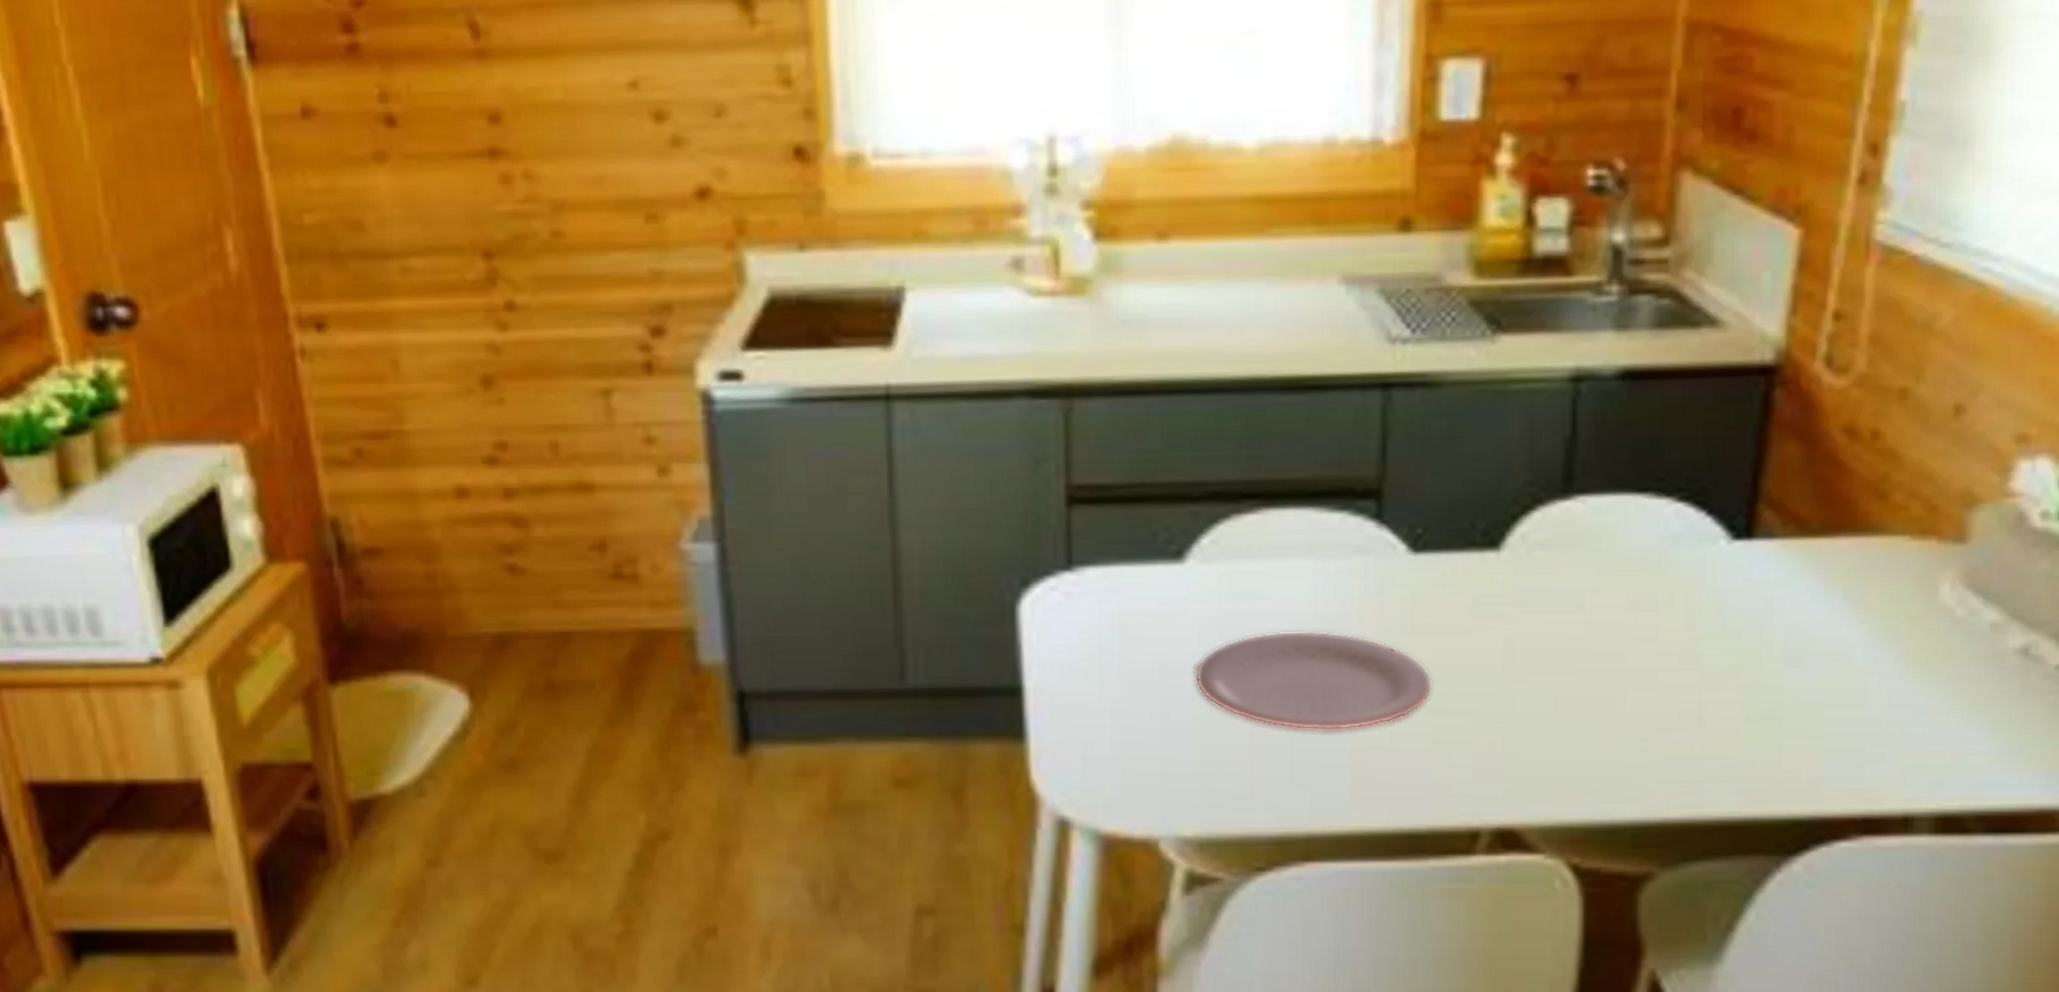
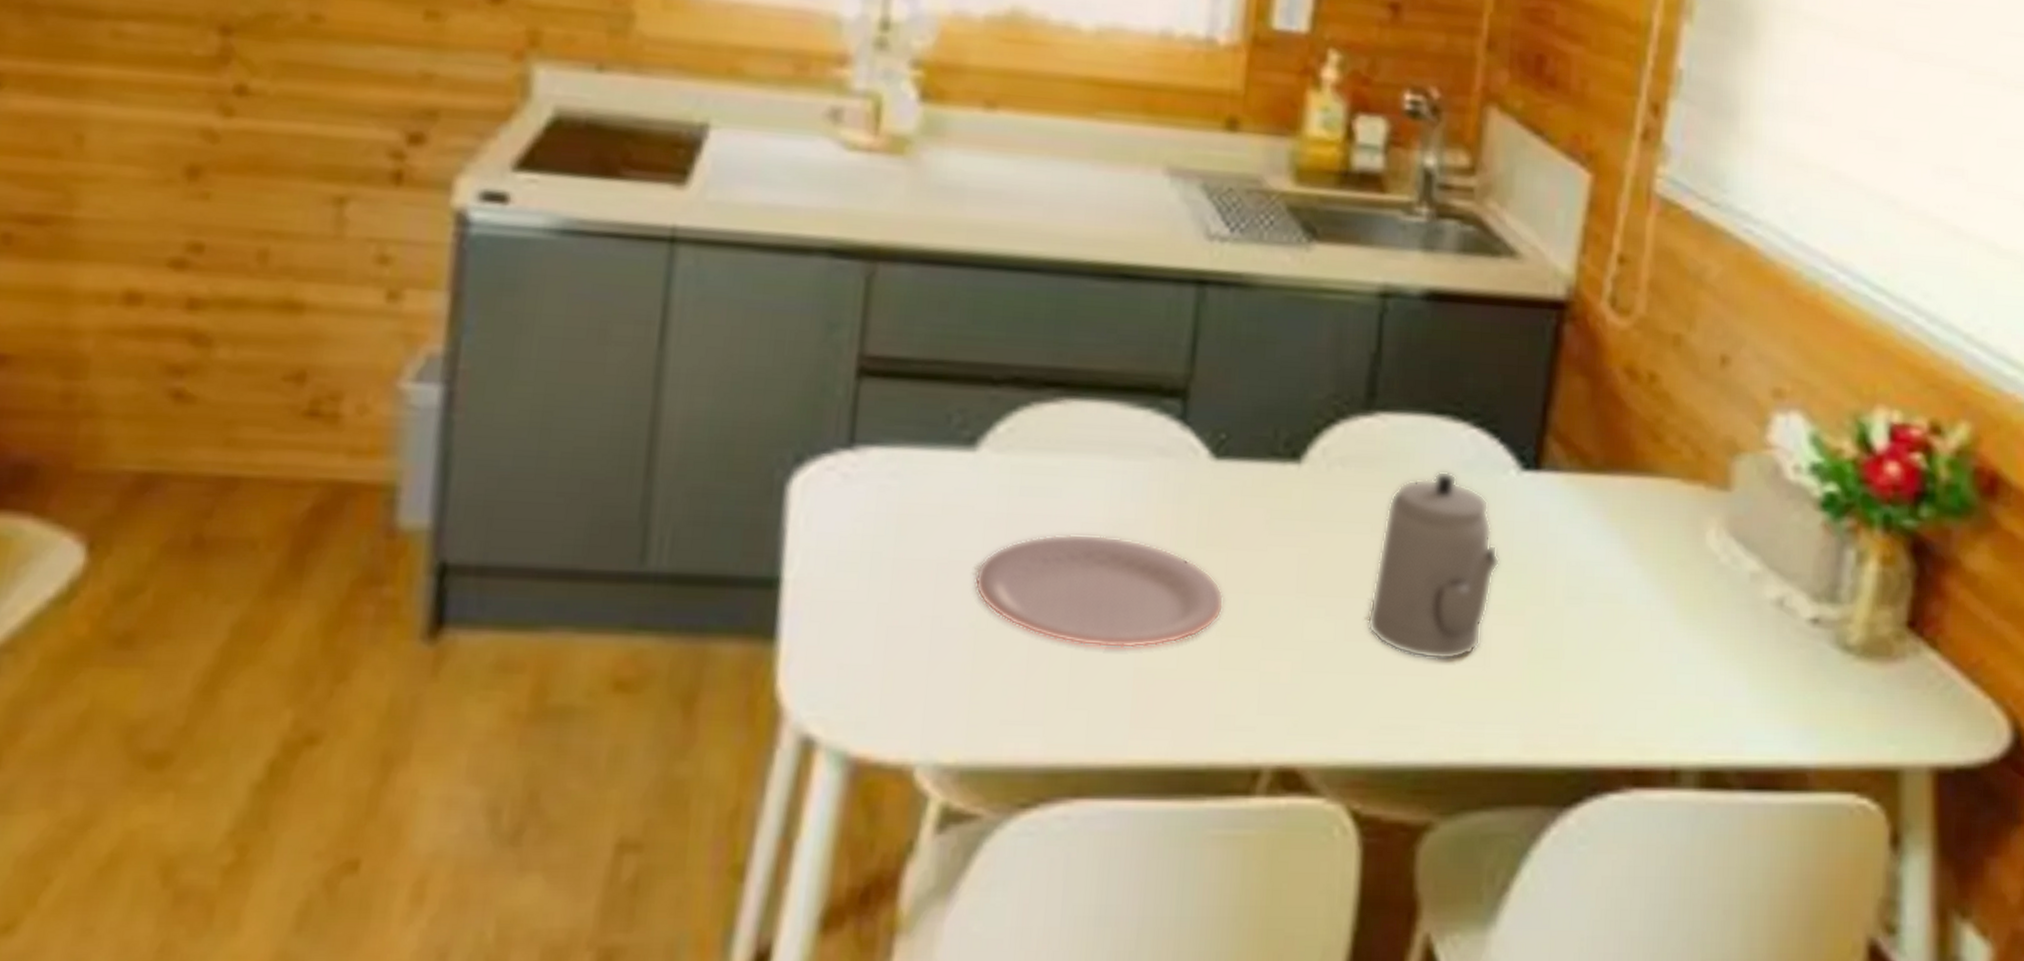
teapot: none [1576,547,1713,726] -> present [1366,471,1501,661]

